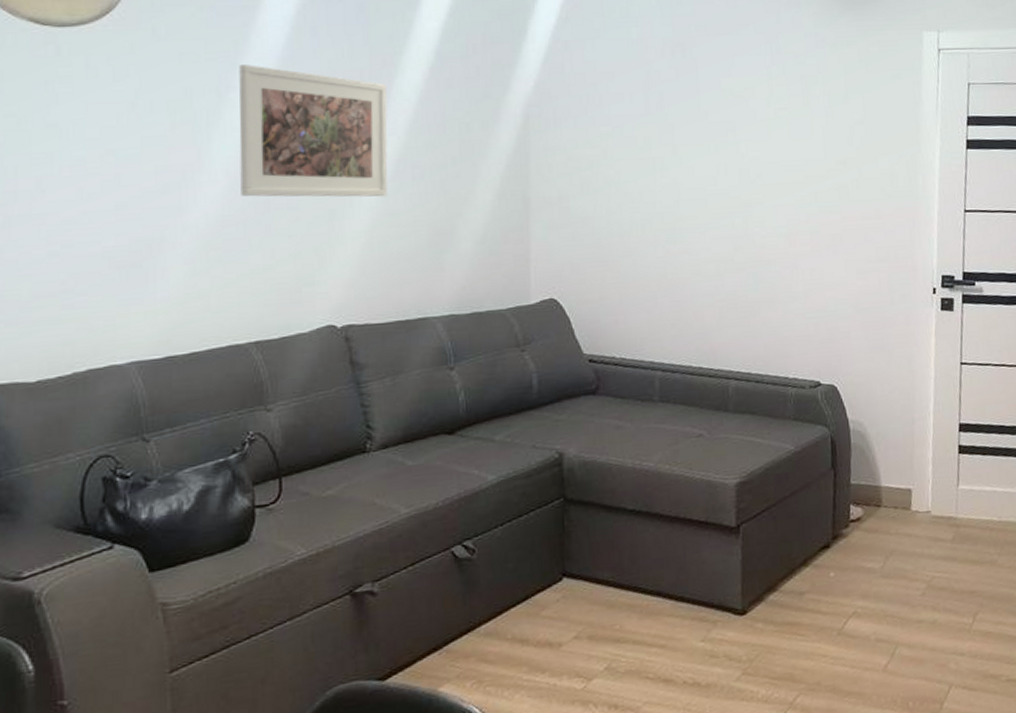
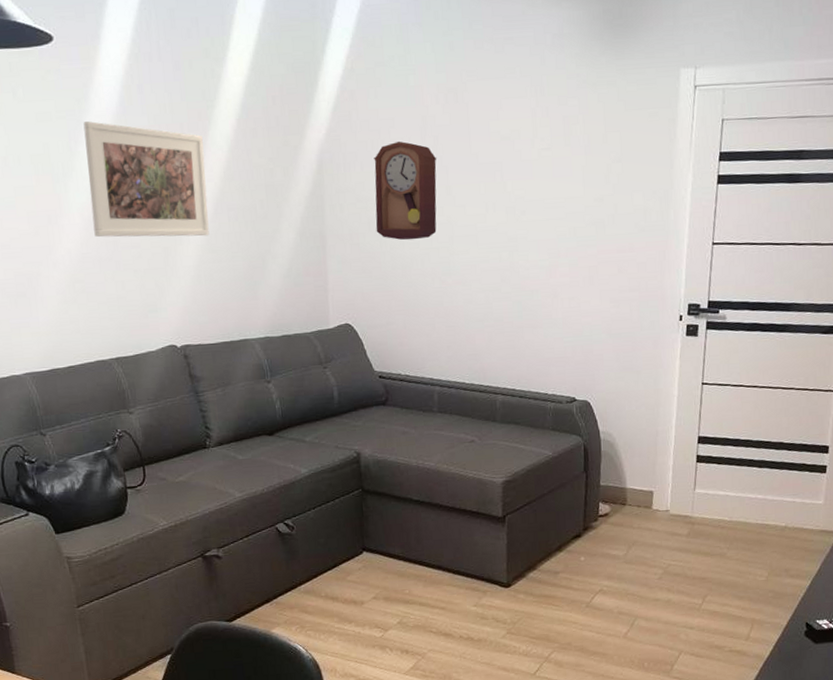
pendulum clock: none [589,96,662,204] -> present [374,140,437,241]

